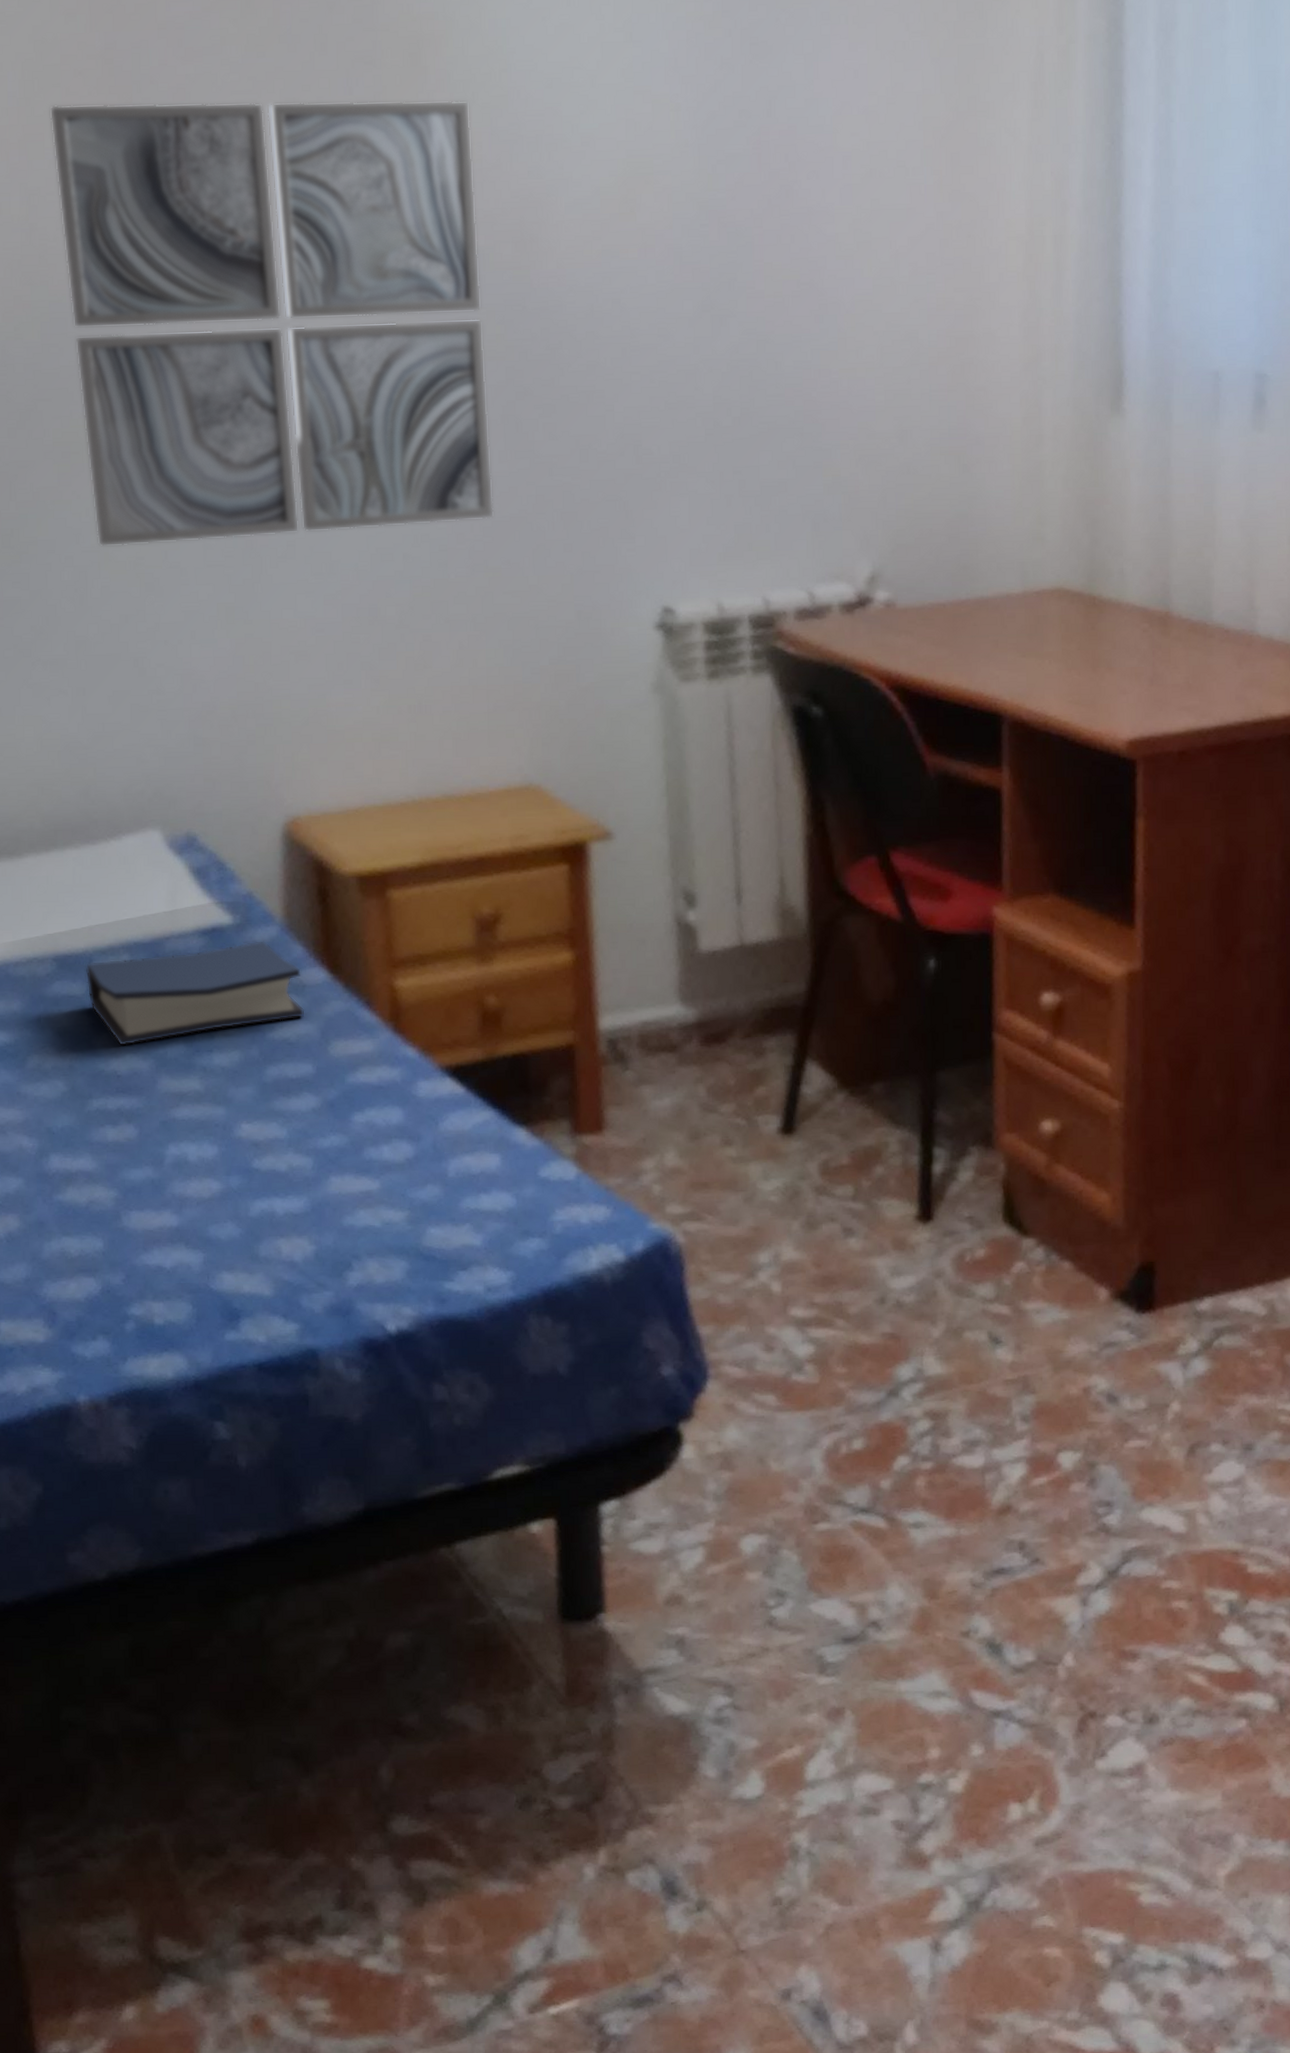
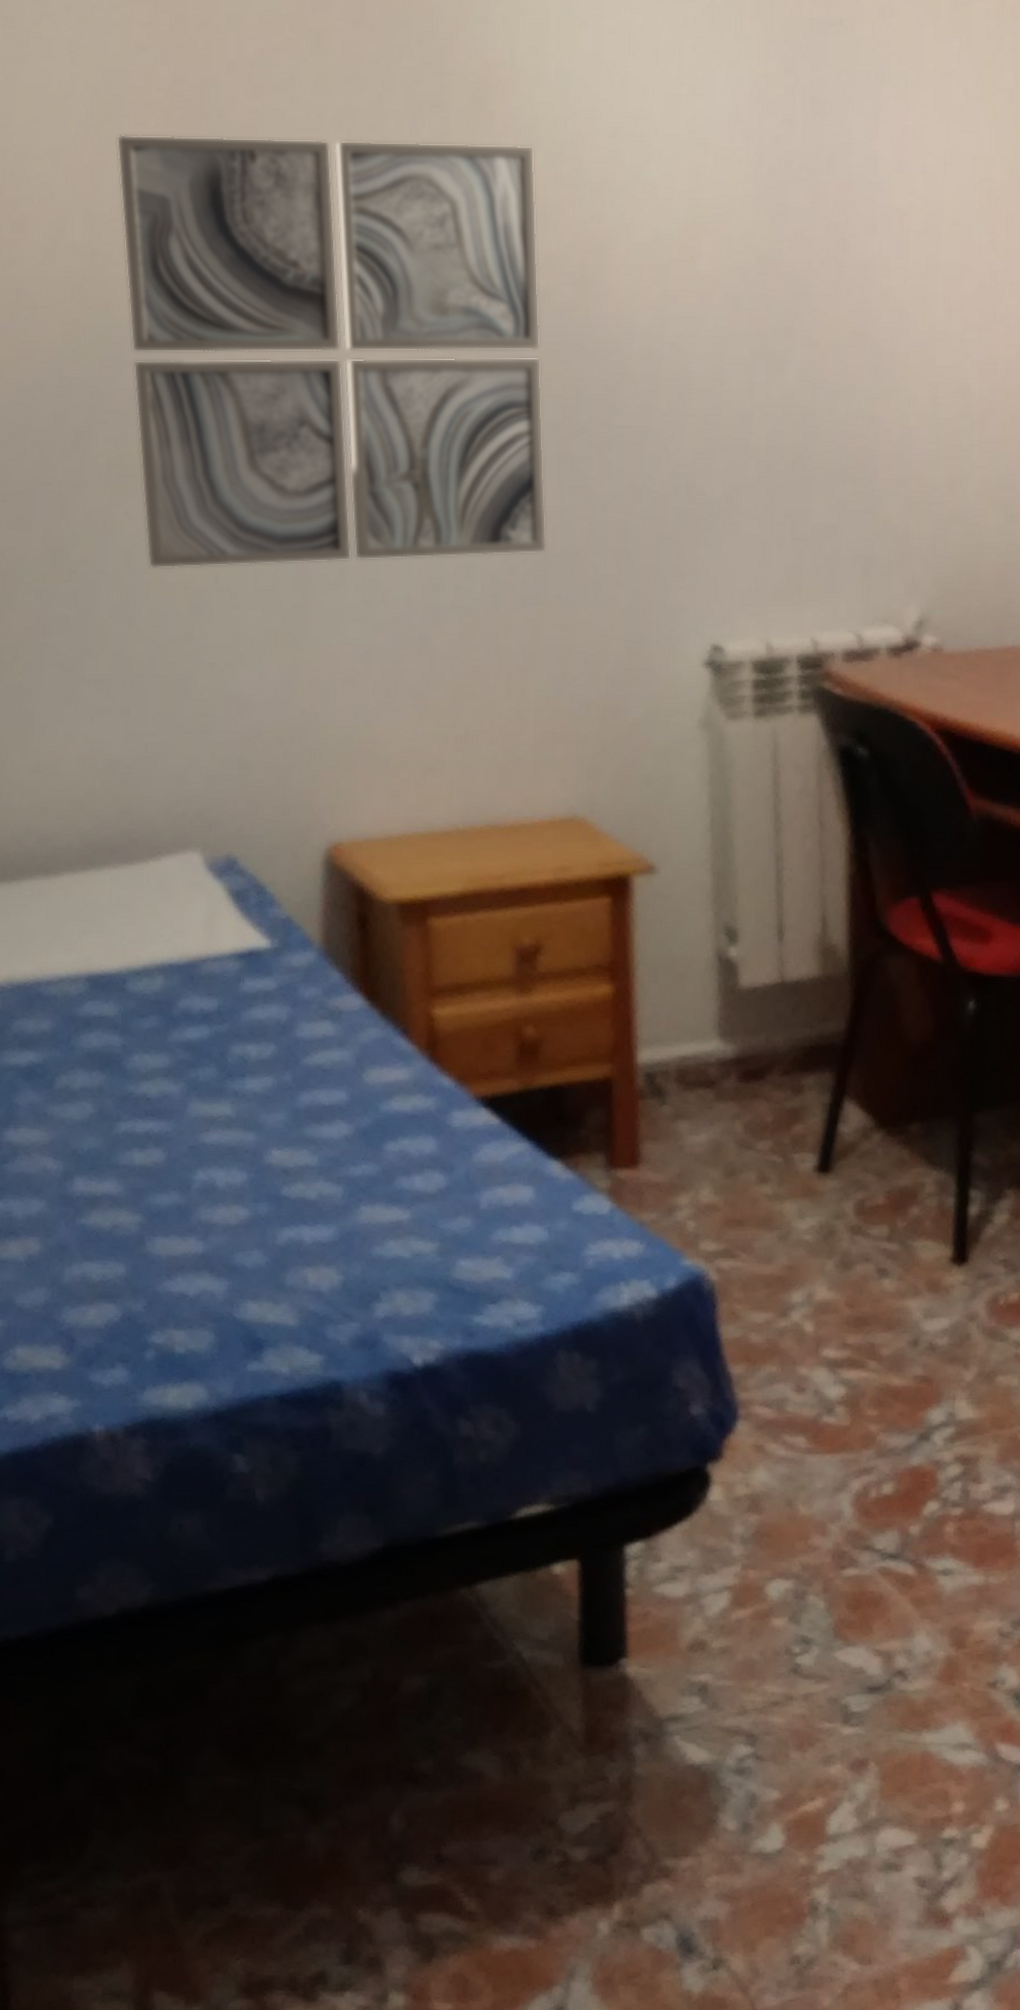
hardback book: present [85,941,305,1046] -> none [118,966,341,1068]

